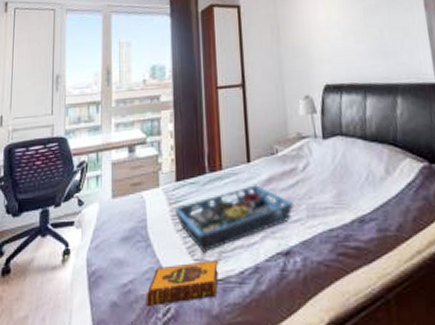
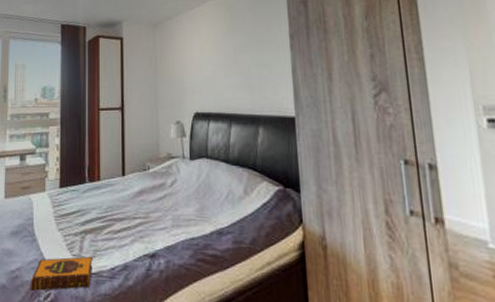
serving tray: present [174,185,294,252] -> none [57,195,161,250]

